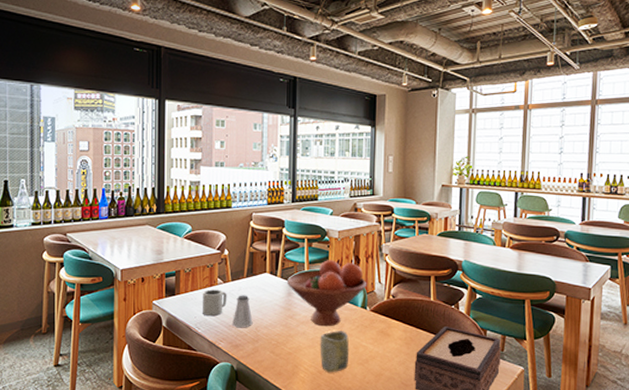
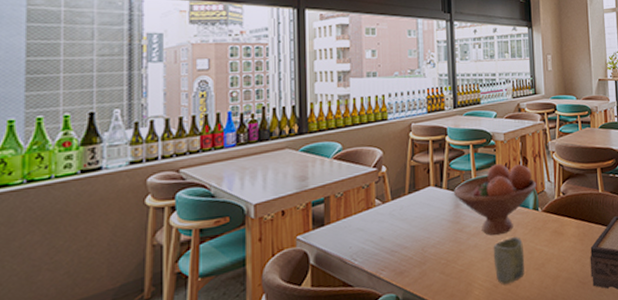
cup: present [203,289,227,317] -> none [358,211,387,244]
saltshaker: present [232,295,253,327] -> none [395,213,419,251]

